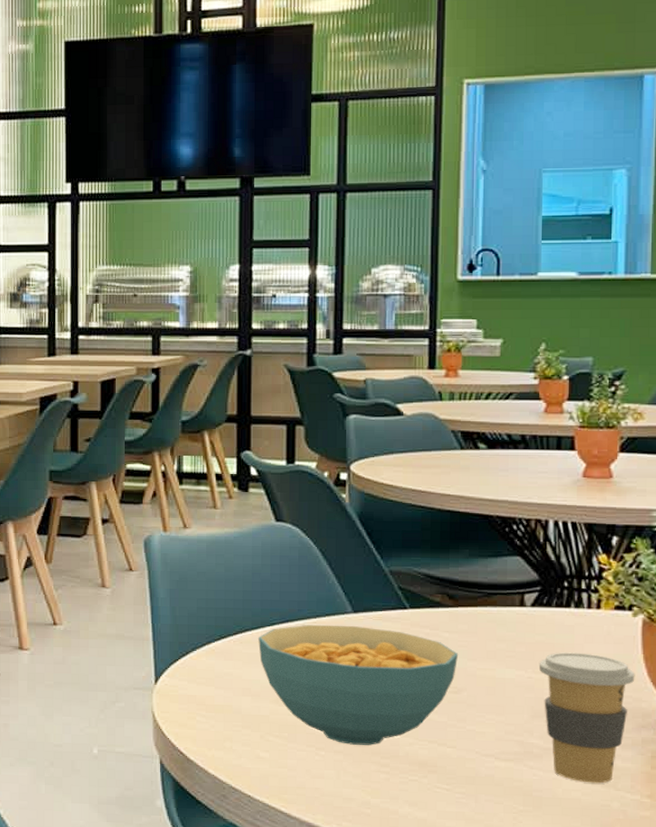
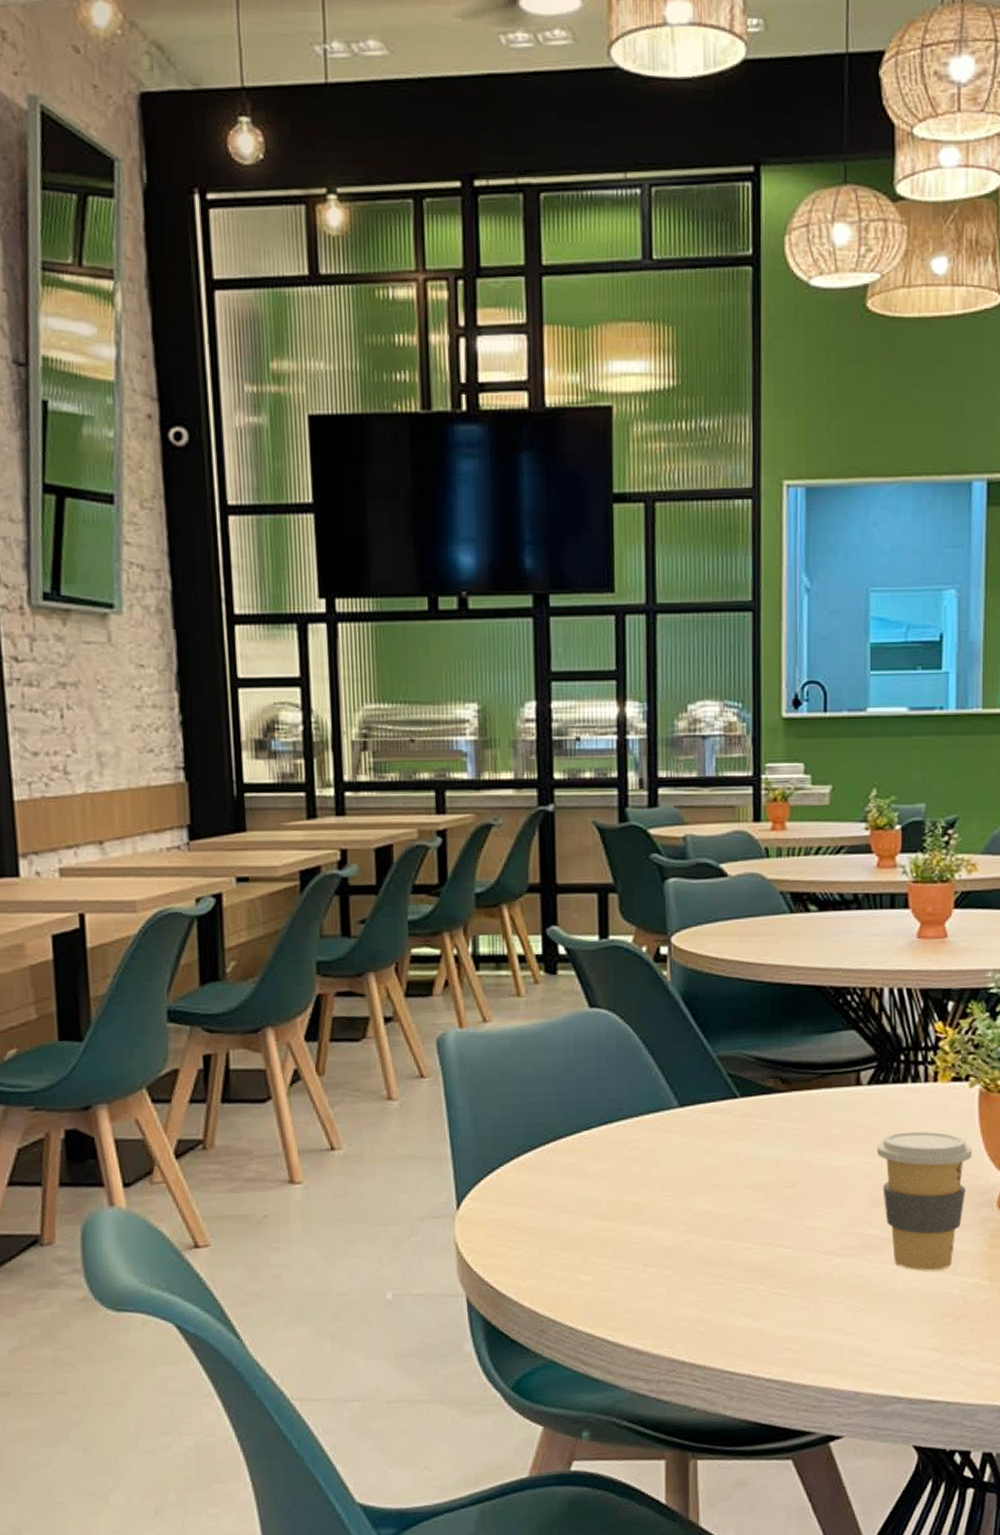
cereal bowl: present [257,624,459,745] -> none [573,1121,794,1257]

